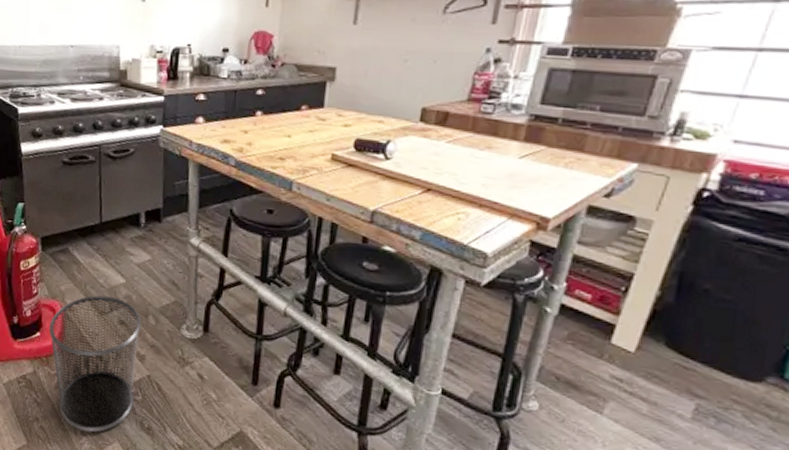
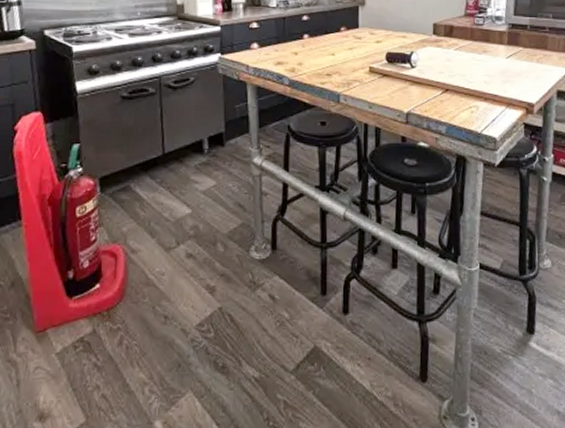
trash can: present [49,295,142,433] -> none [110,229,210,388]

